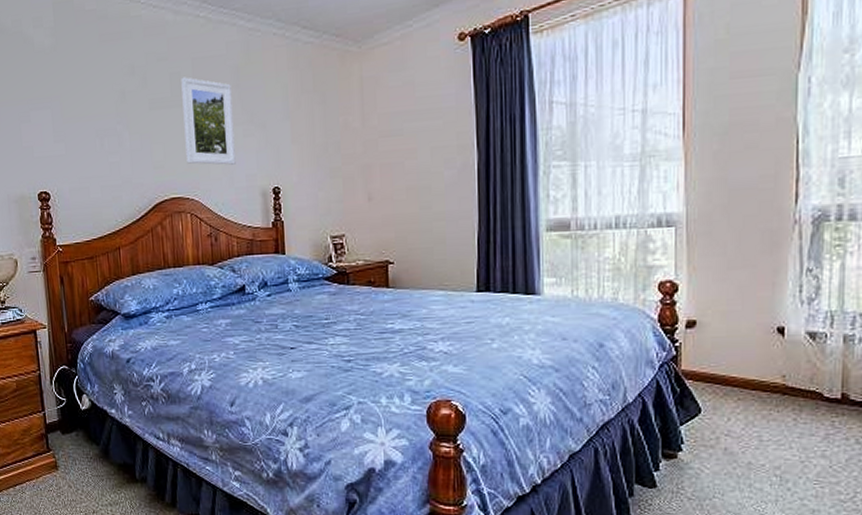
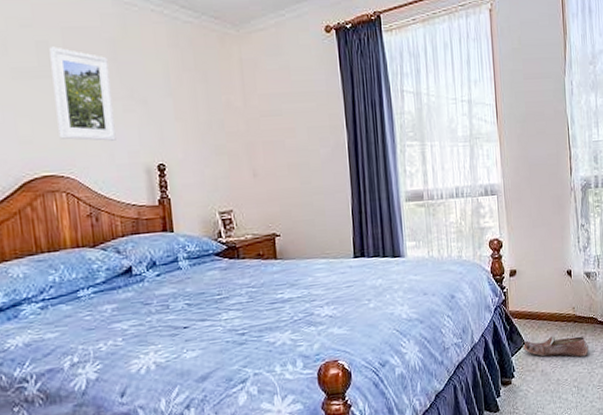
shoe: none [697,407,805,440] -> present [522,335,589,358]

